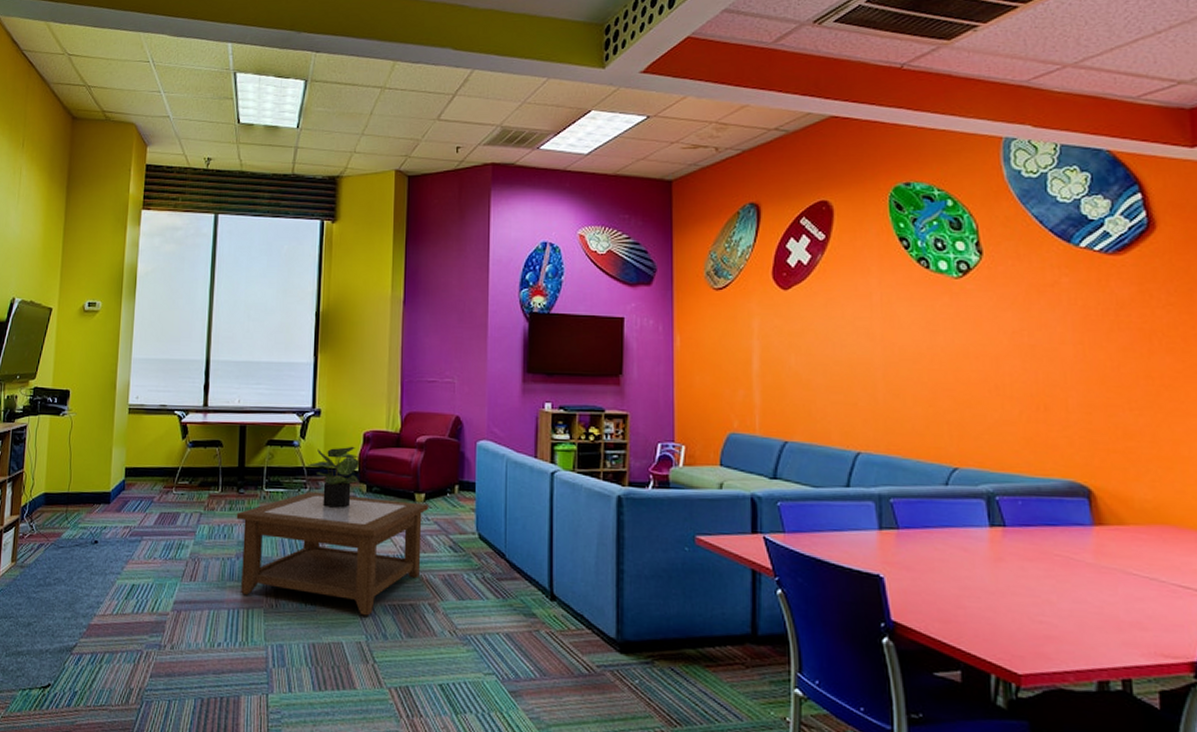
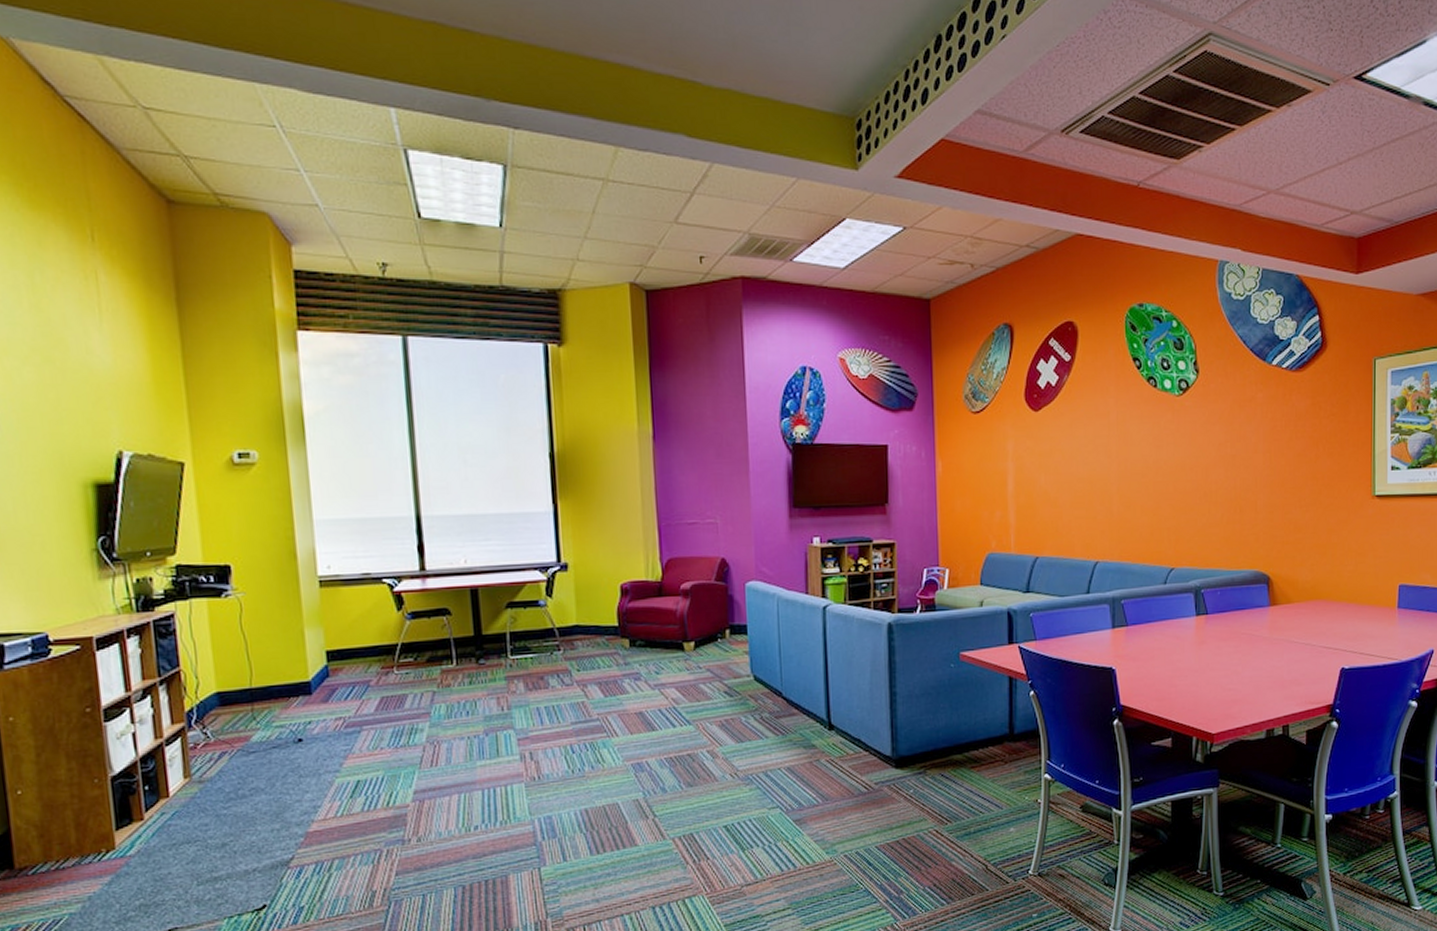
coffee table: present [236,492,428,616] -> none [478,651,699,773]
potted plant: present [306,446,359,509] -> none [557,600,619,669]

